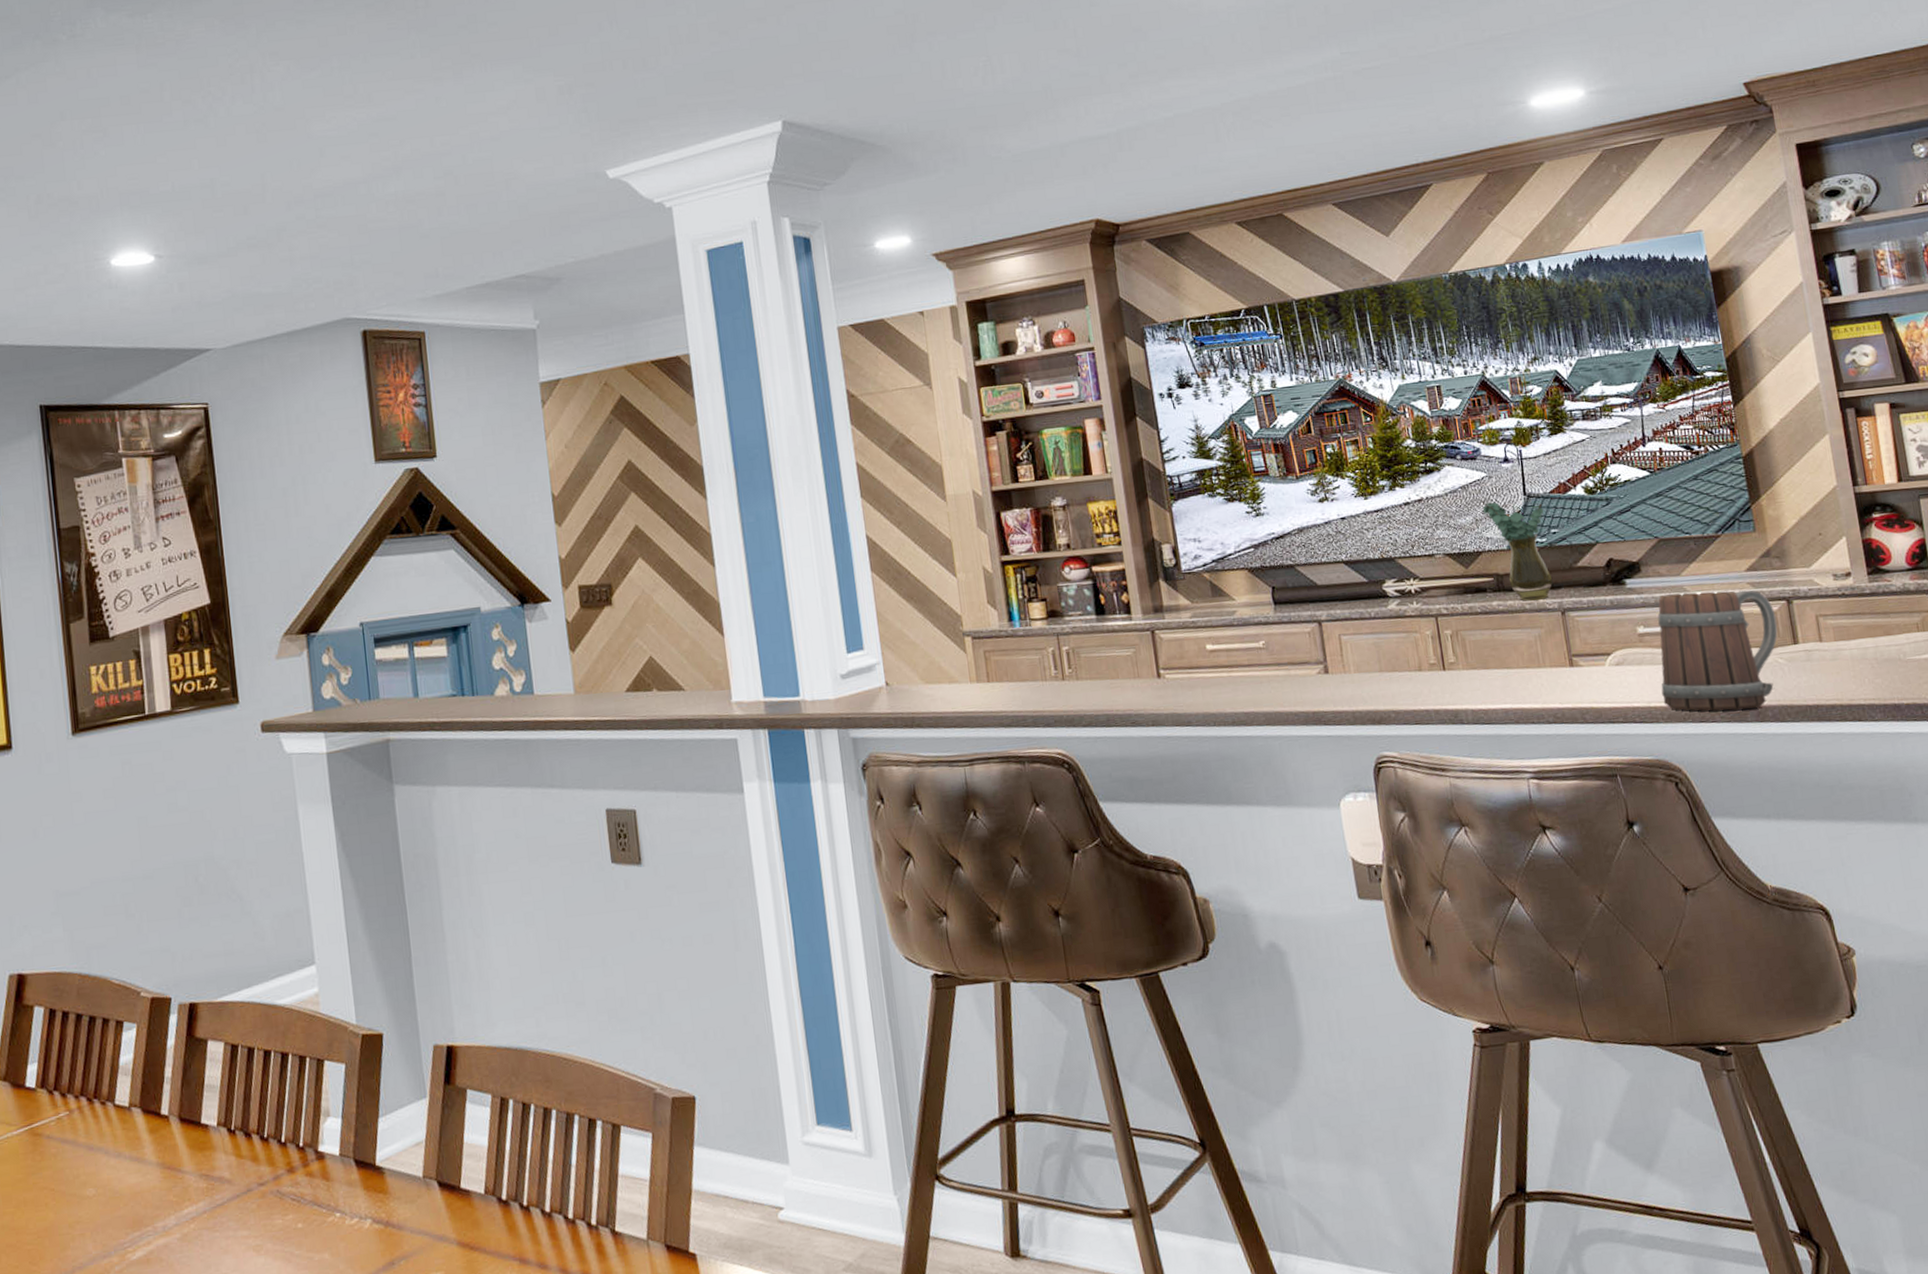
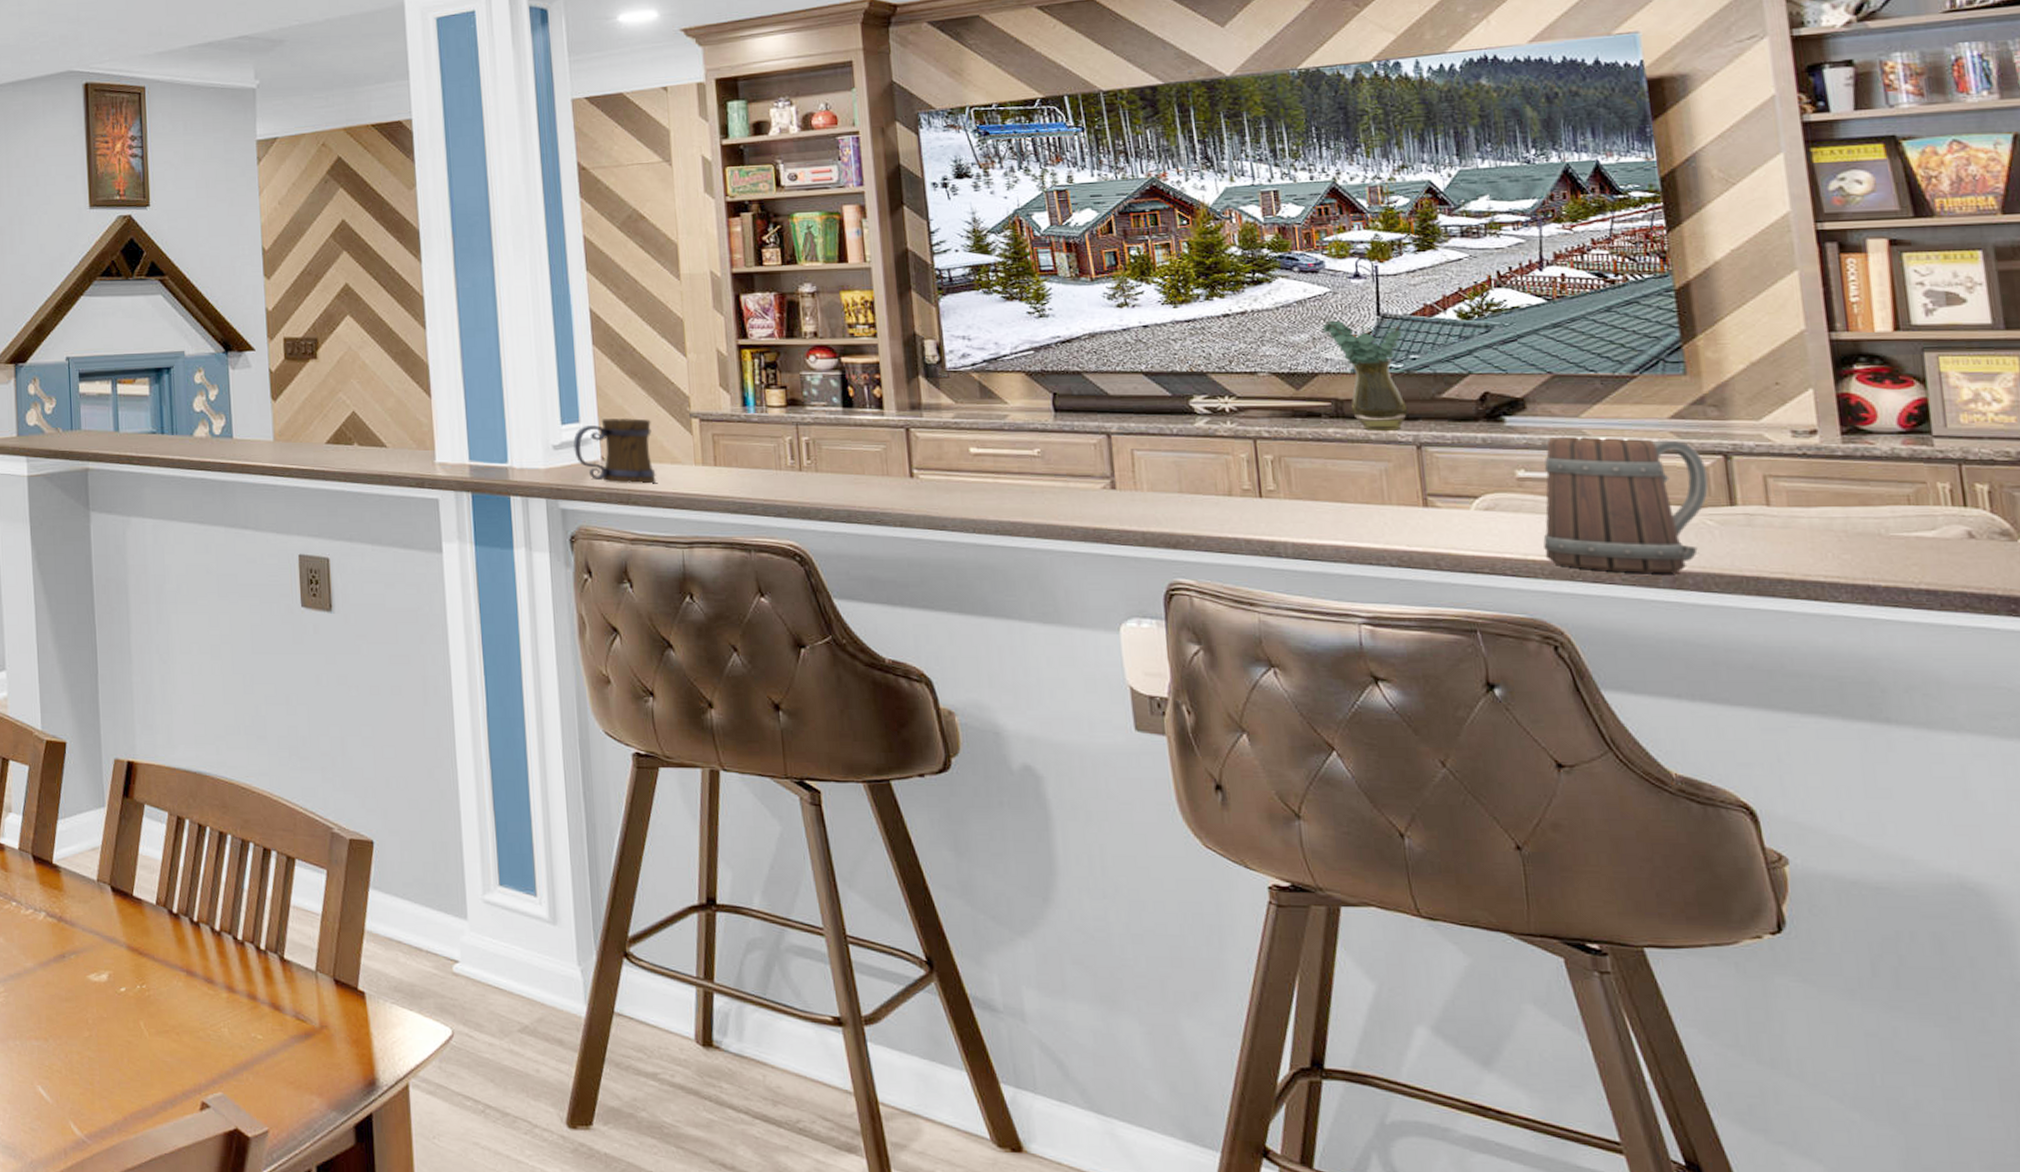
beer mug: none [858,641,937,708] -> present [572,418,657,484]

